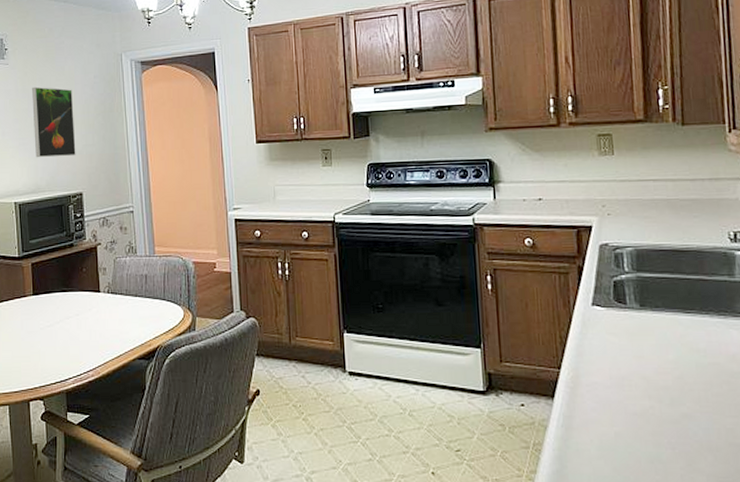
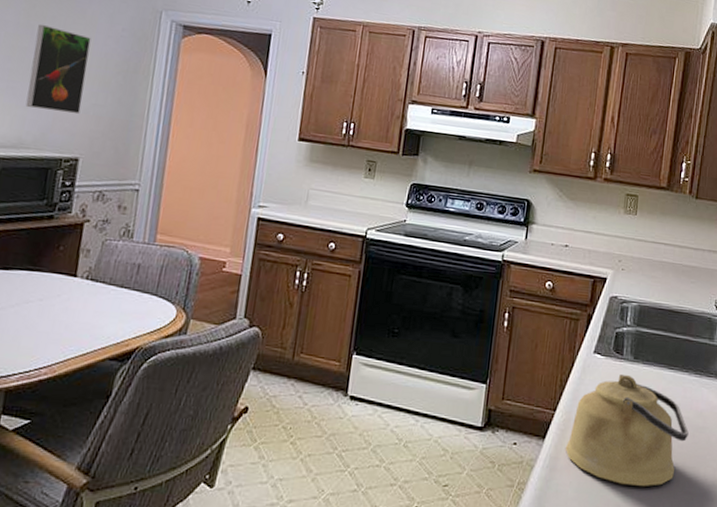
kettle: none [578,325,723,440] -> present [565,375,689,486]

